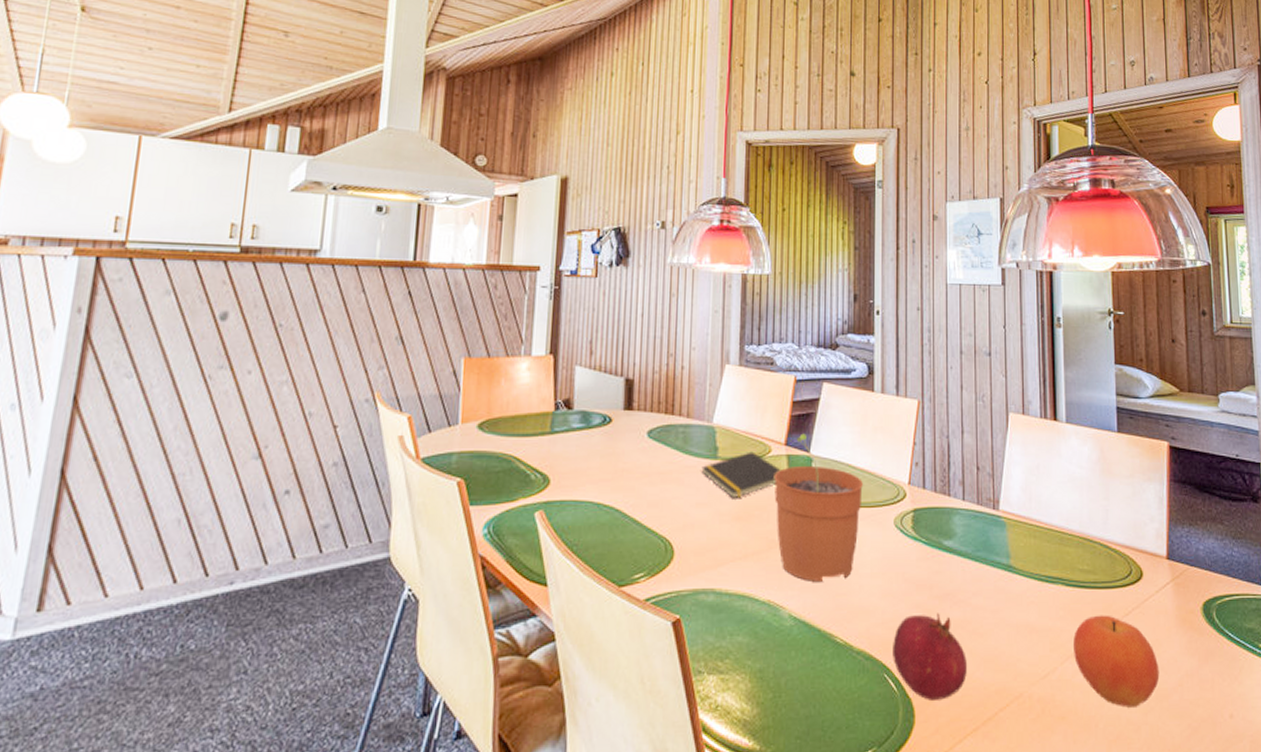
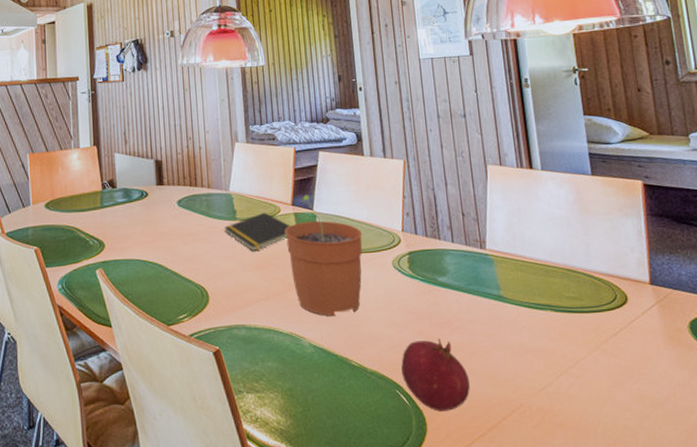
fruit: present [1073,615,1160,708] -> none [566,335,652,415]

